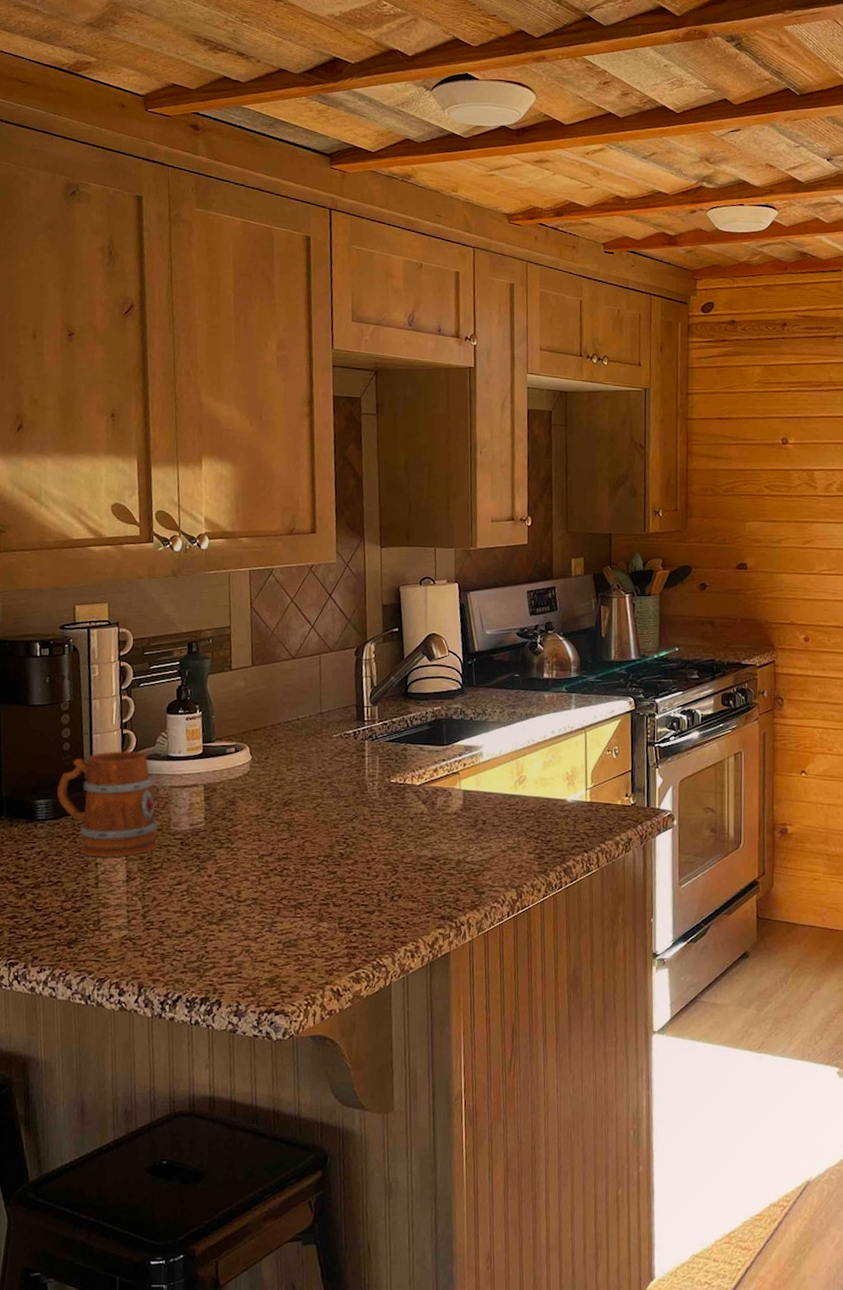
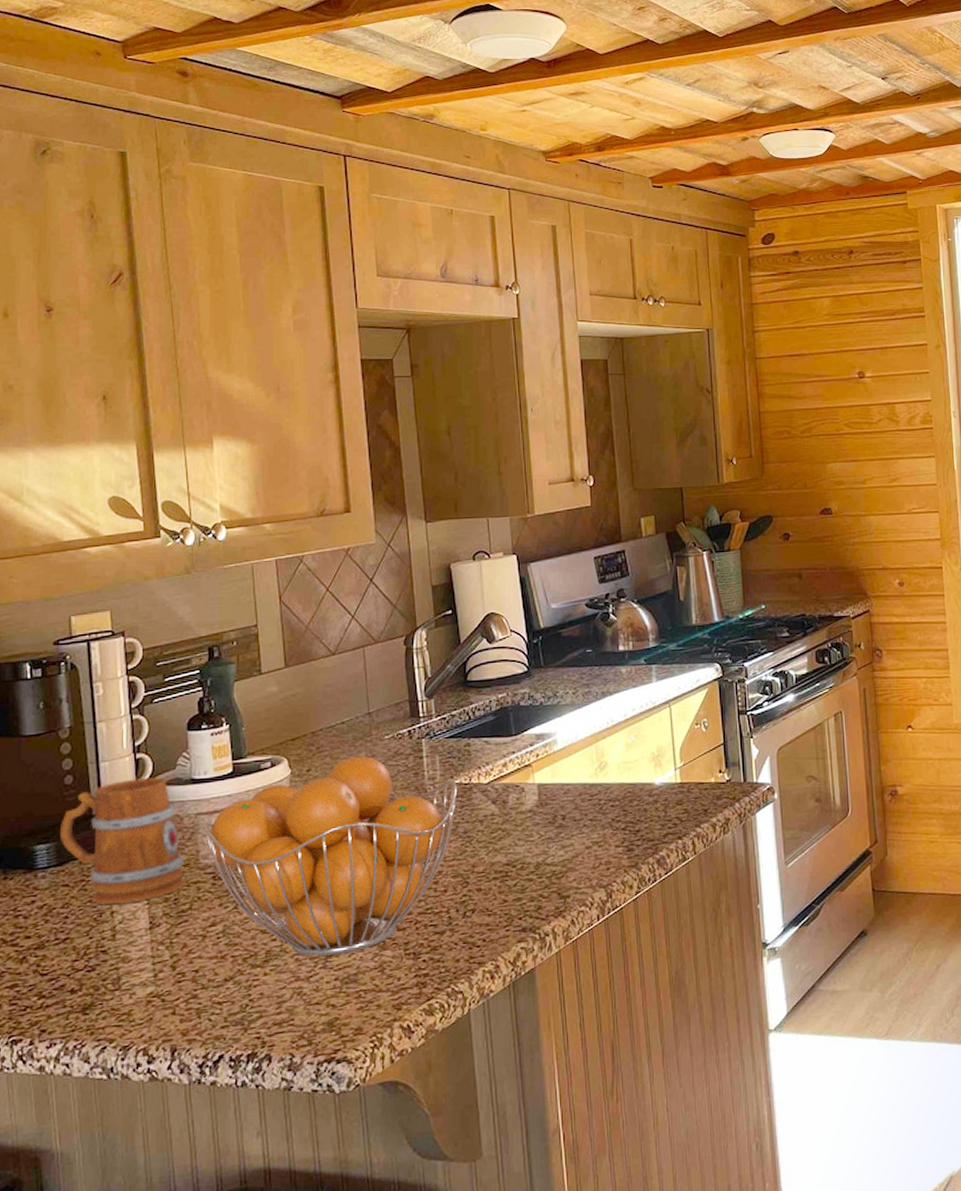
fruit basket: none [175,750,393,922] -> present [203,755,458,957]

